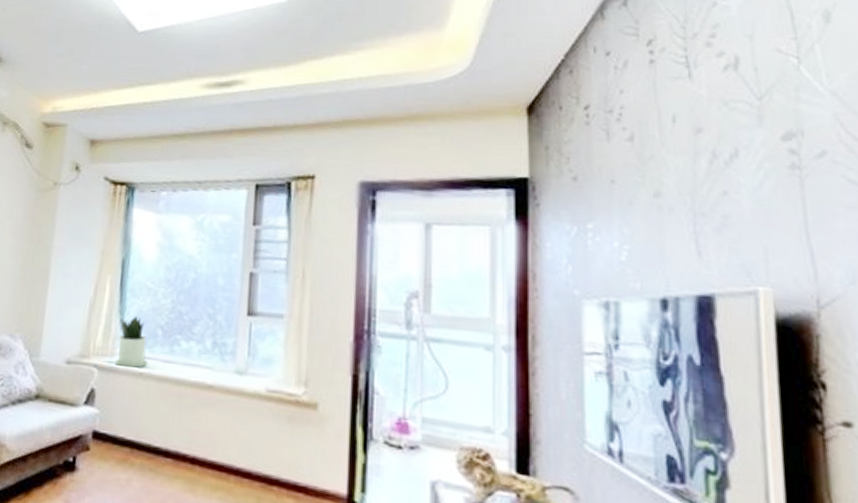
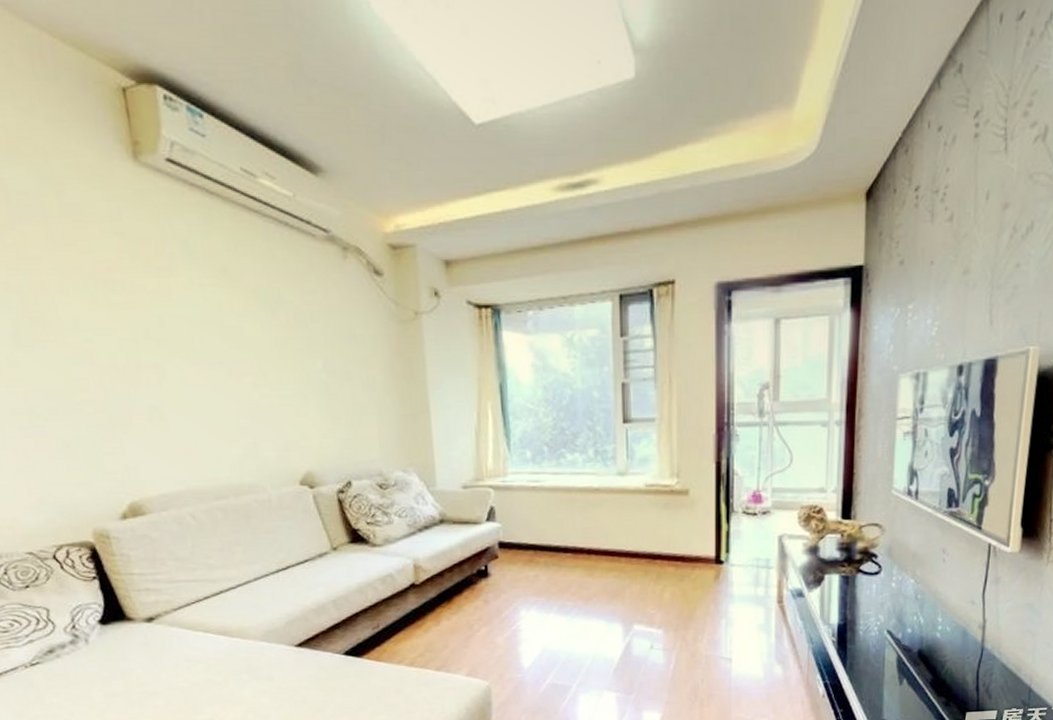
planter: present [115,316,148,369] -> none [508,437,539,485]

